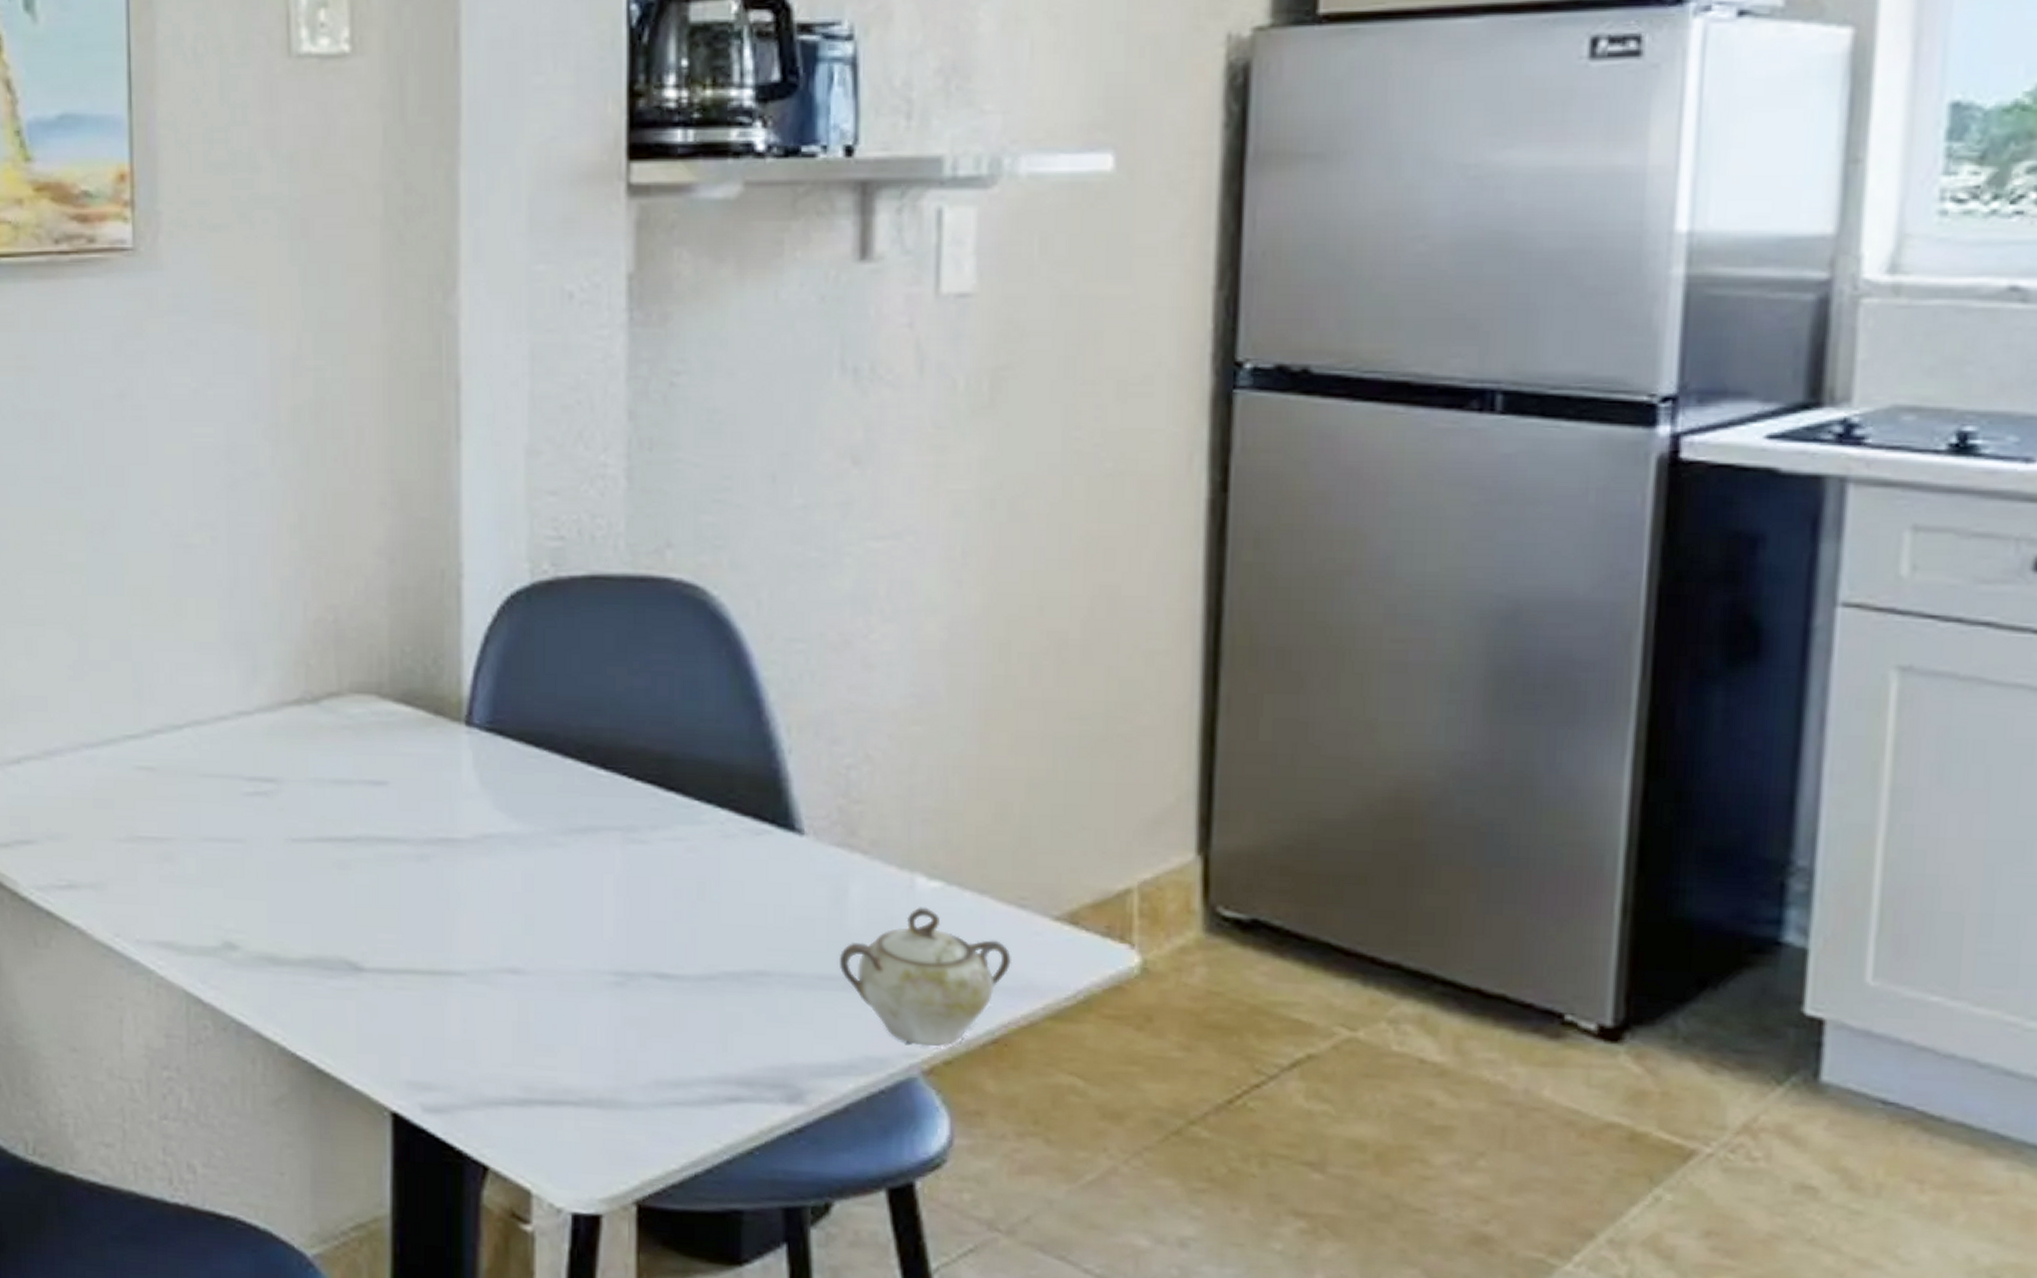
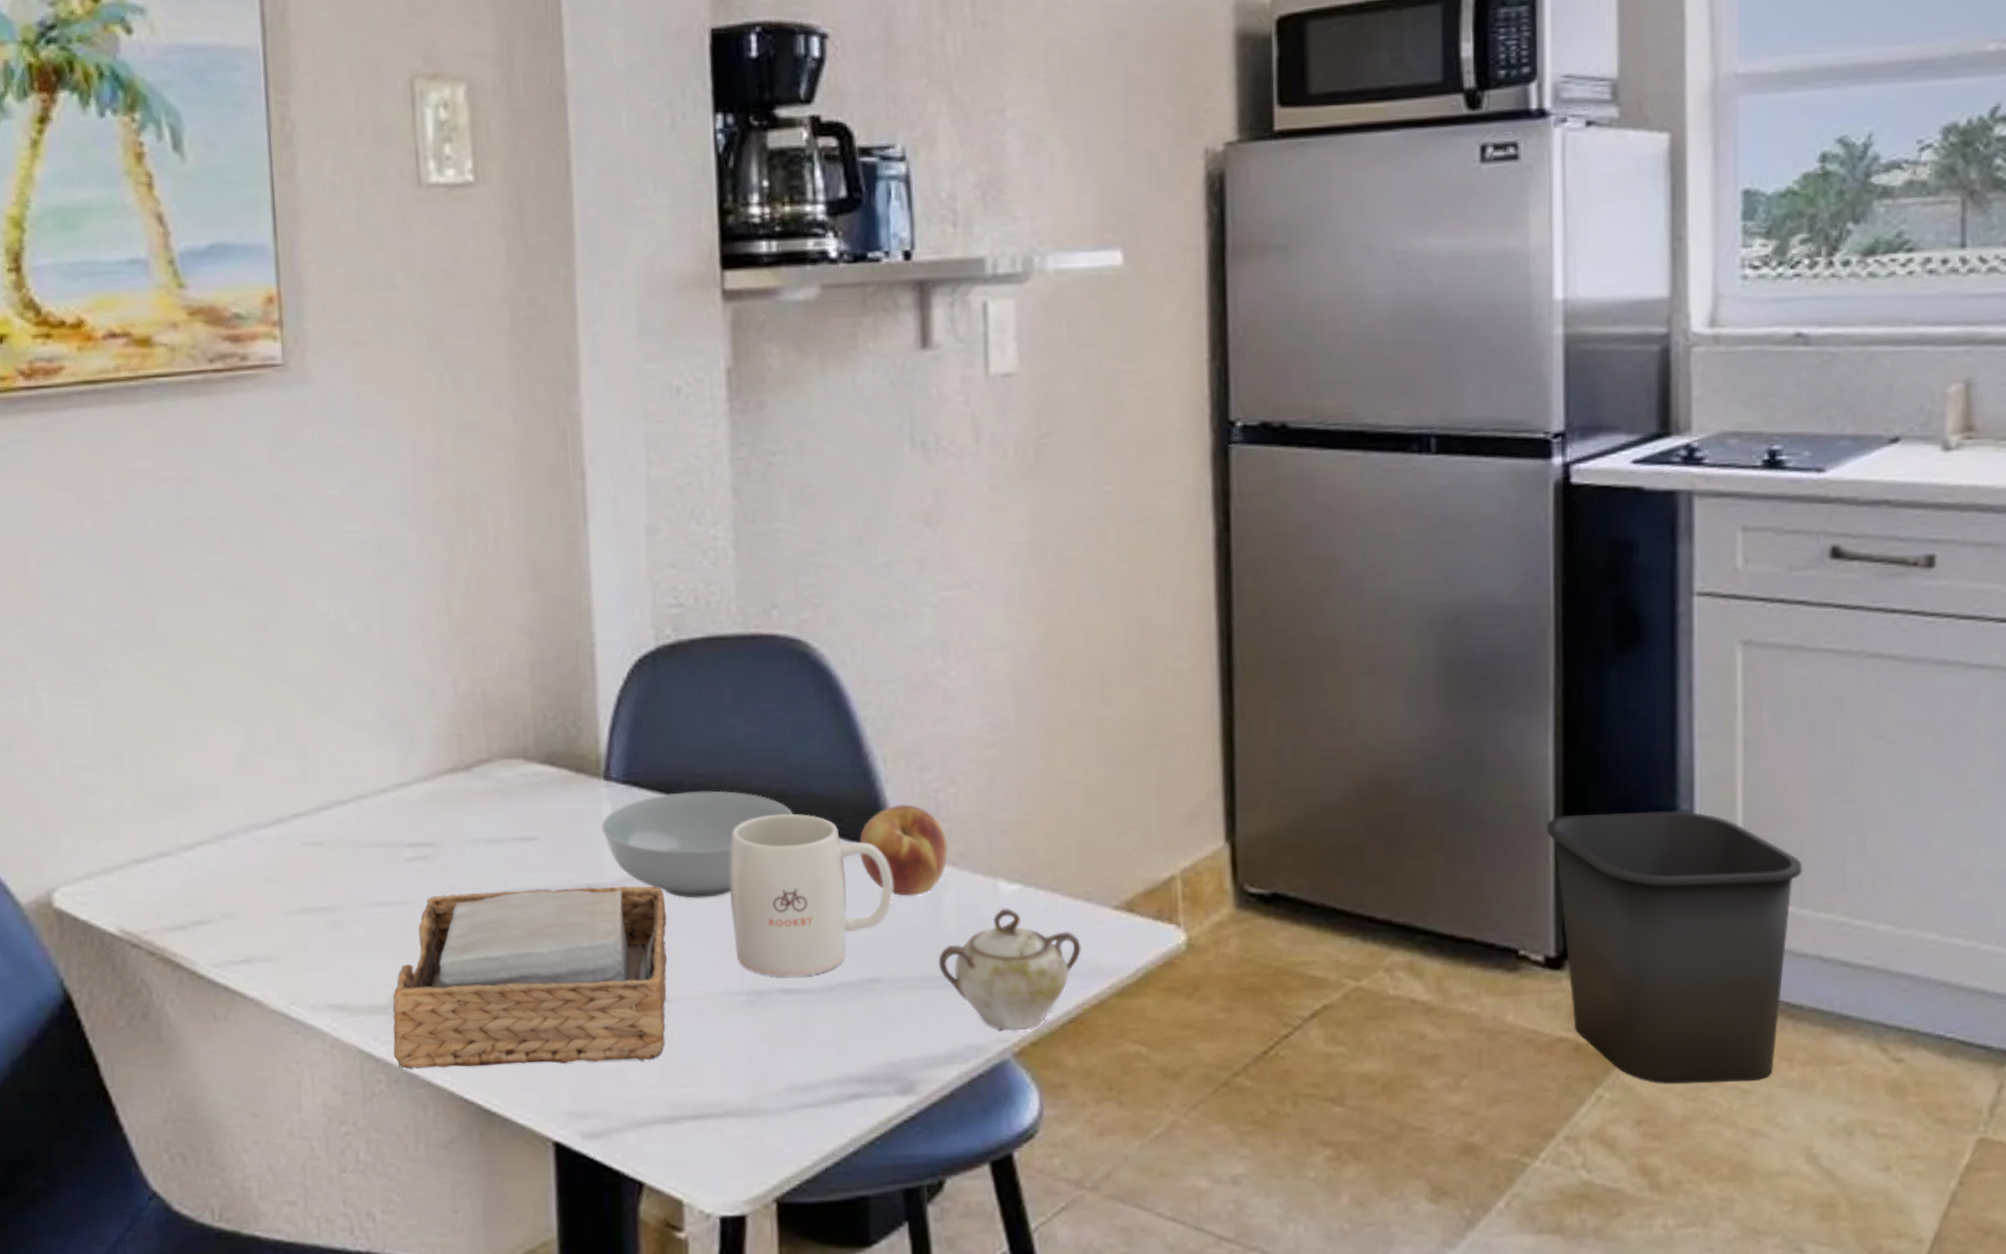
napkin holder: none [221,835,529,1036] -> present [392,886,668,1069]
bowl: none [460,745,678,865] -> present [601,790,793,899]
mug: none [602,778,791,962] -> present [729,813,893,977]
fruit: none [753,780,859,884] -> present [859,804,949,897]
waste bin: none [1612,859,1959,1201] -> present [1546,811,1802,1084]

